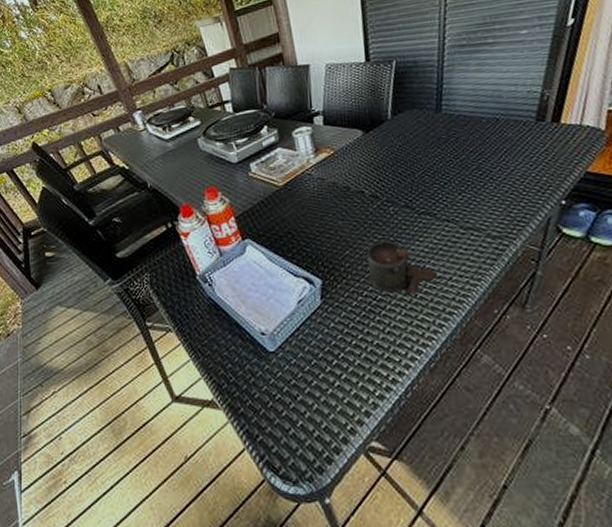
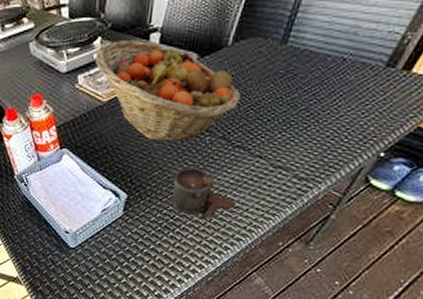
fruit basket: none [264,125,413,219] -> present [94,41,241,142]

